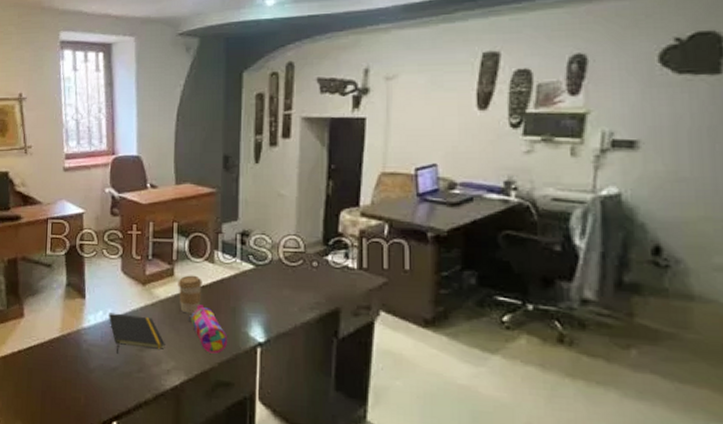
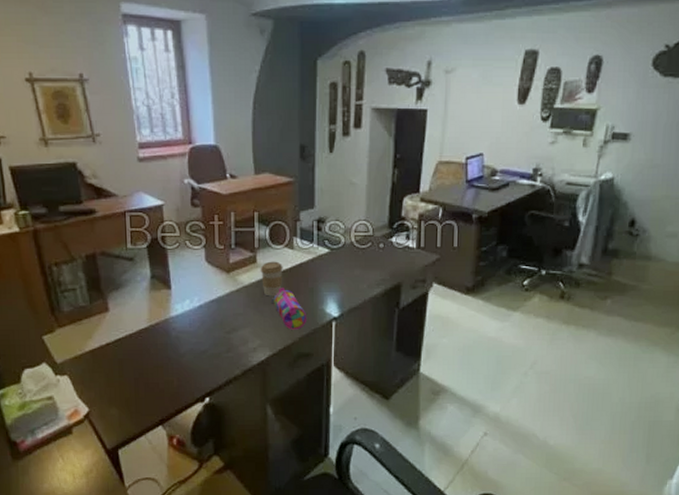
notepad: present [109,312,165,354] -> none [196,301,251,338]

